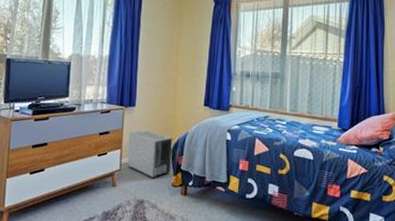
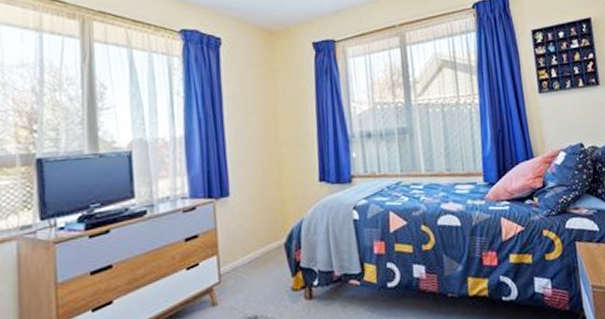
air purifier: present [127,130,173,179] -> none [226,224,288,287]

